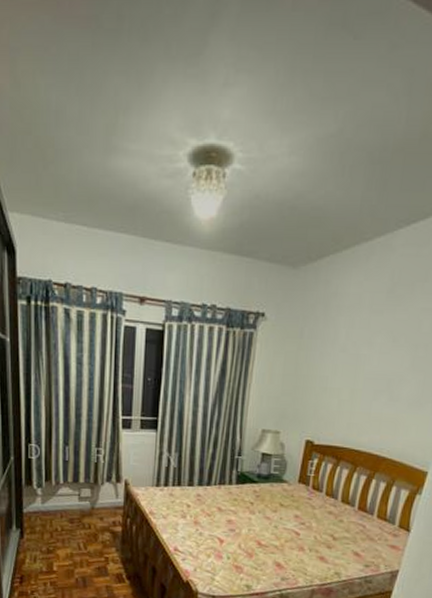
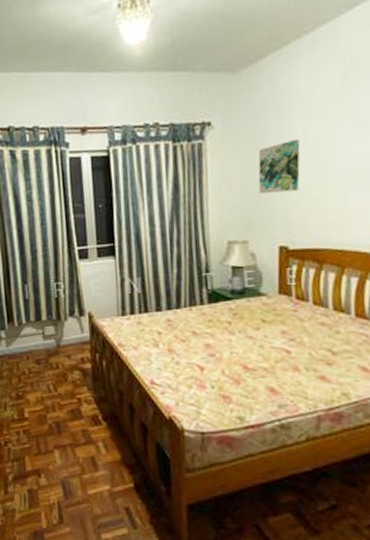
wall art: none [297,342,341,392] -> present [258,138,300,194]

